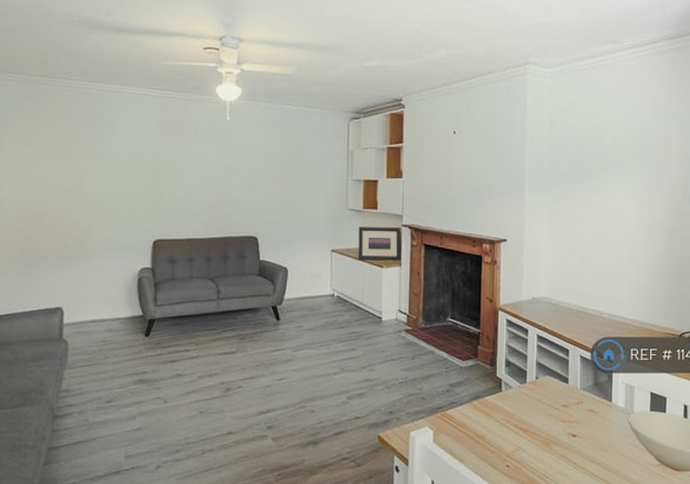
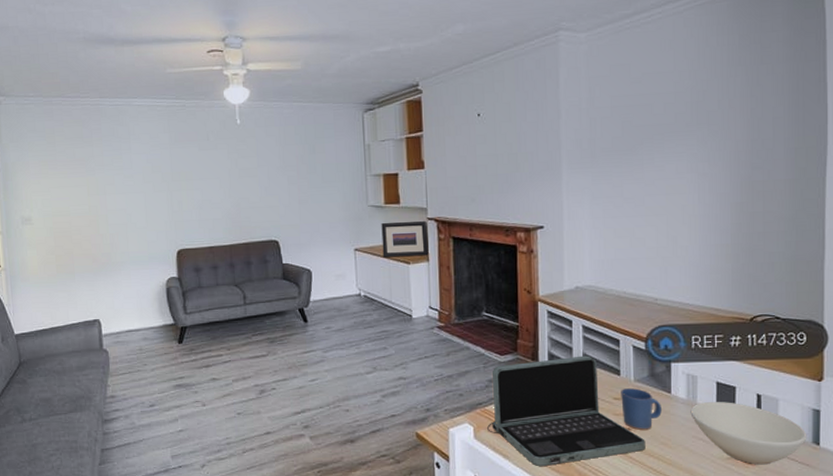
laptop: none [446,363,588,472] -> present [487,355,646,467]
mug: none [568,396,603,436] -> present [621,388,662,430]

